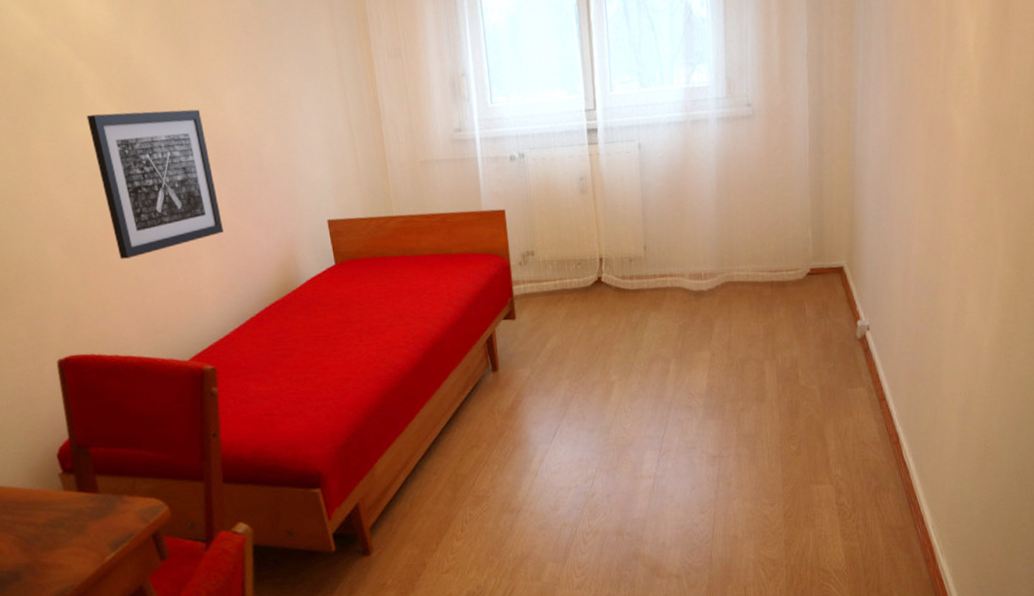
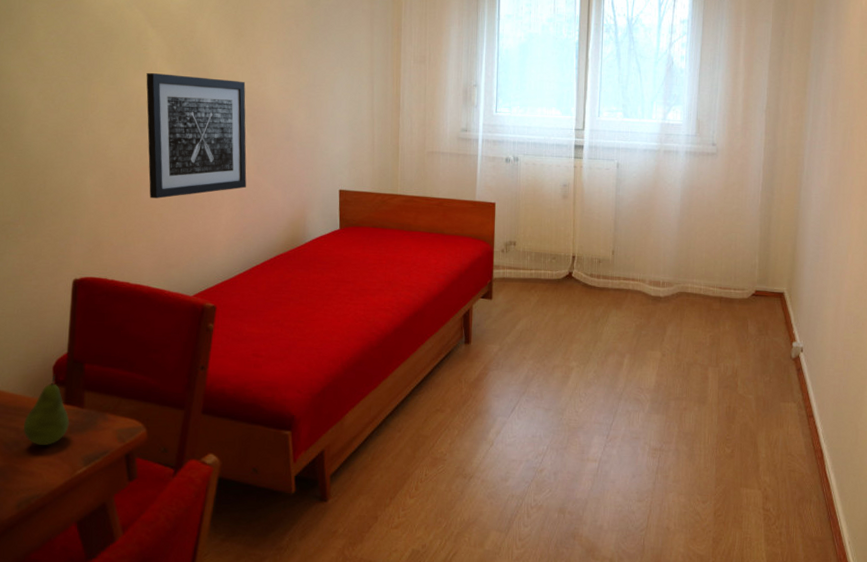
fruit: none [40,462,88,537] -> present [24,374,69,445]

